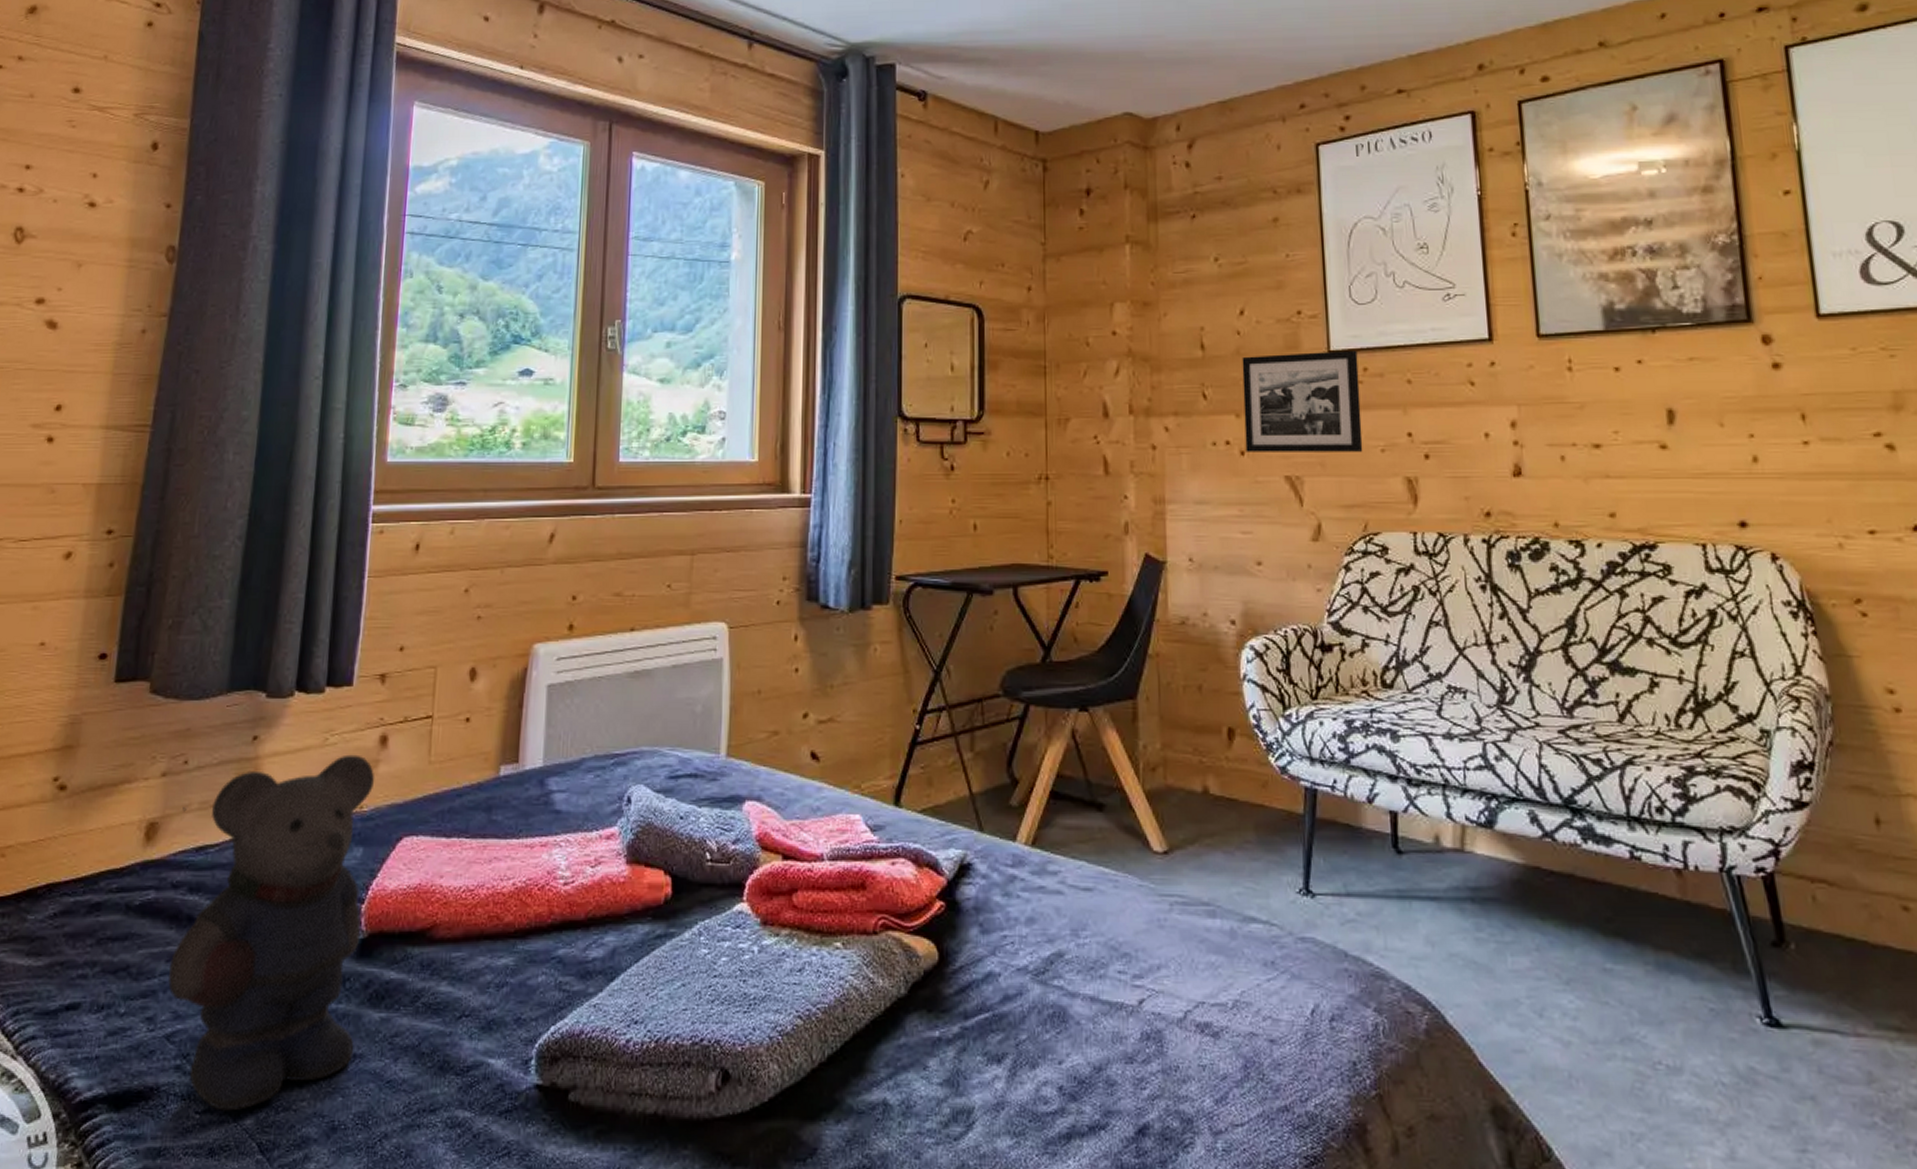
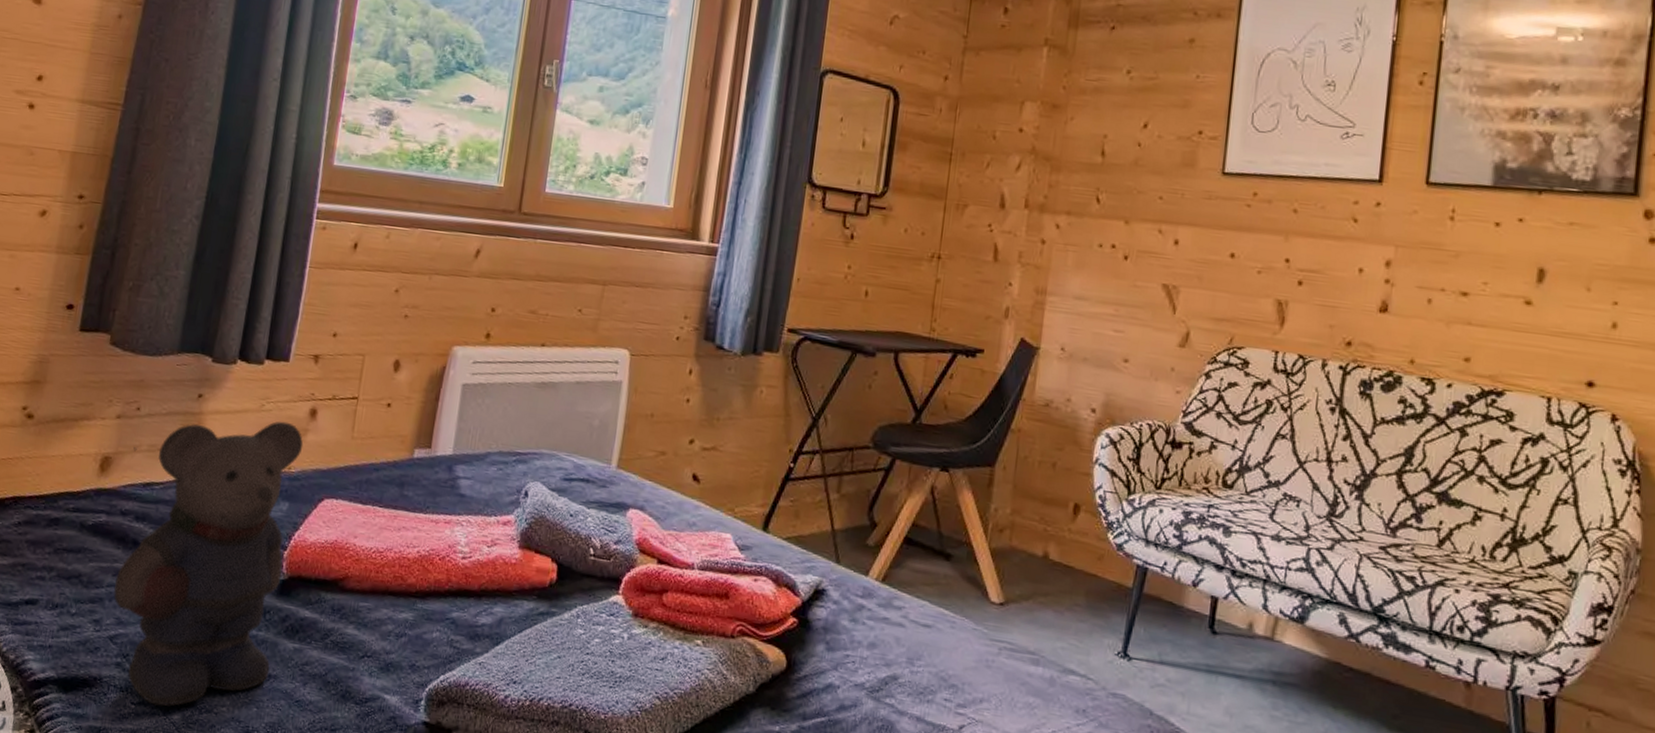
picture frame: present [1242,350,1363,452] -> none [1129,167,1250,271]

